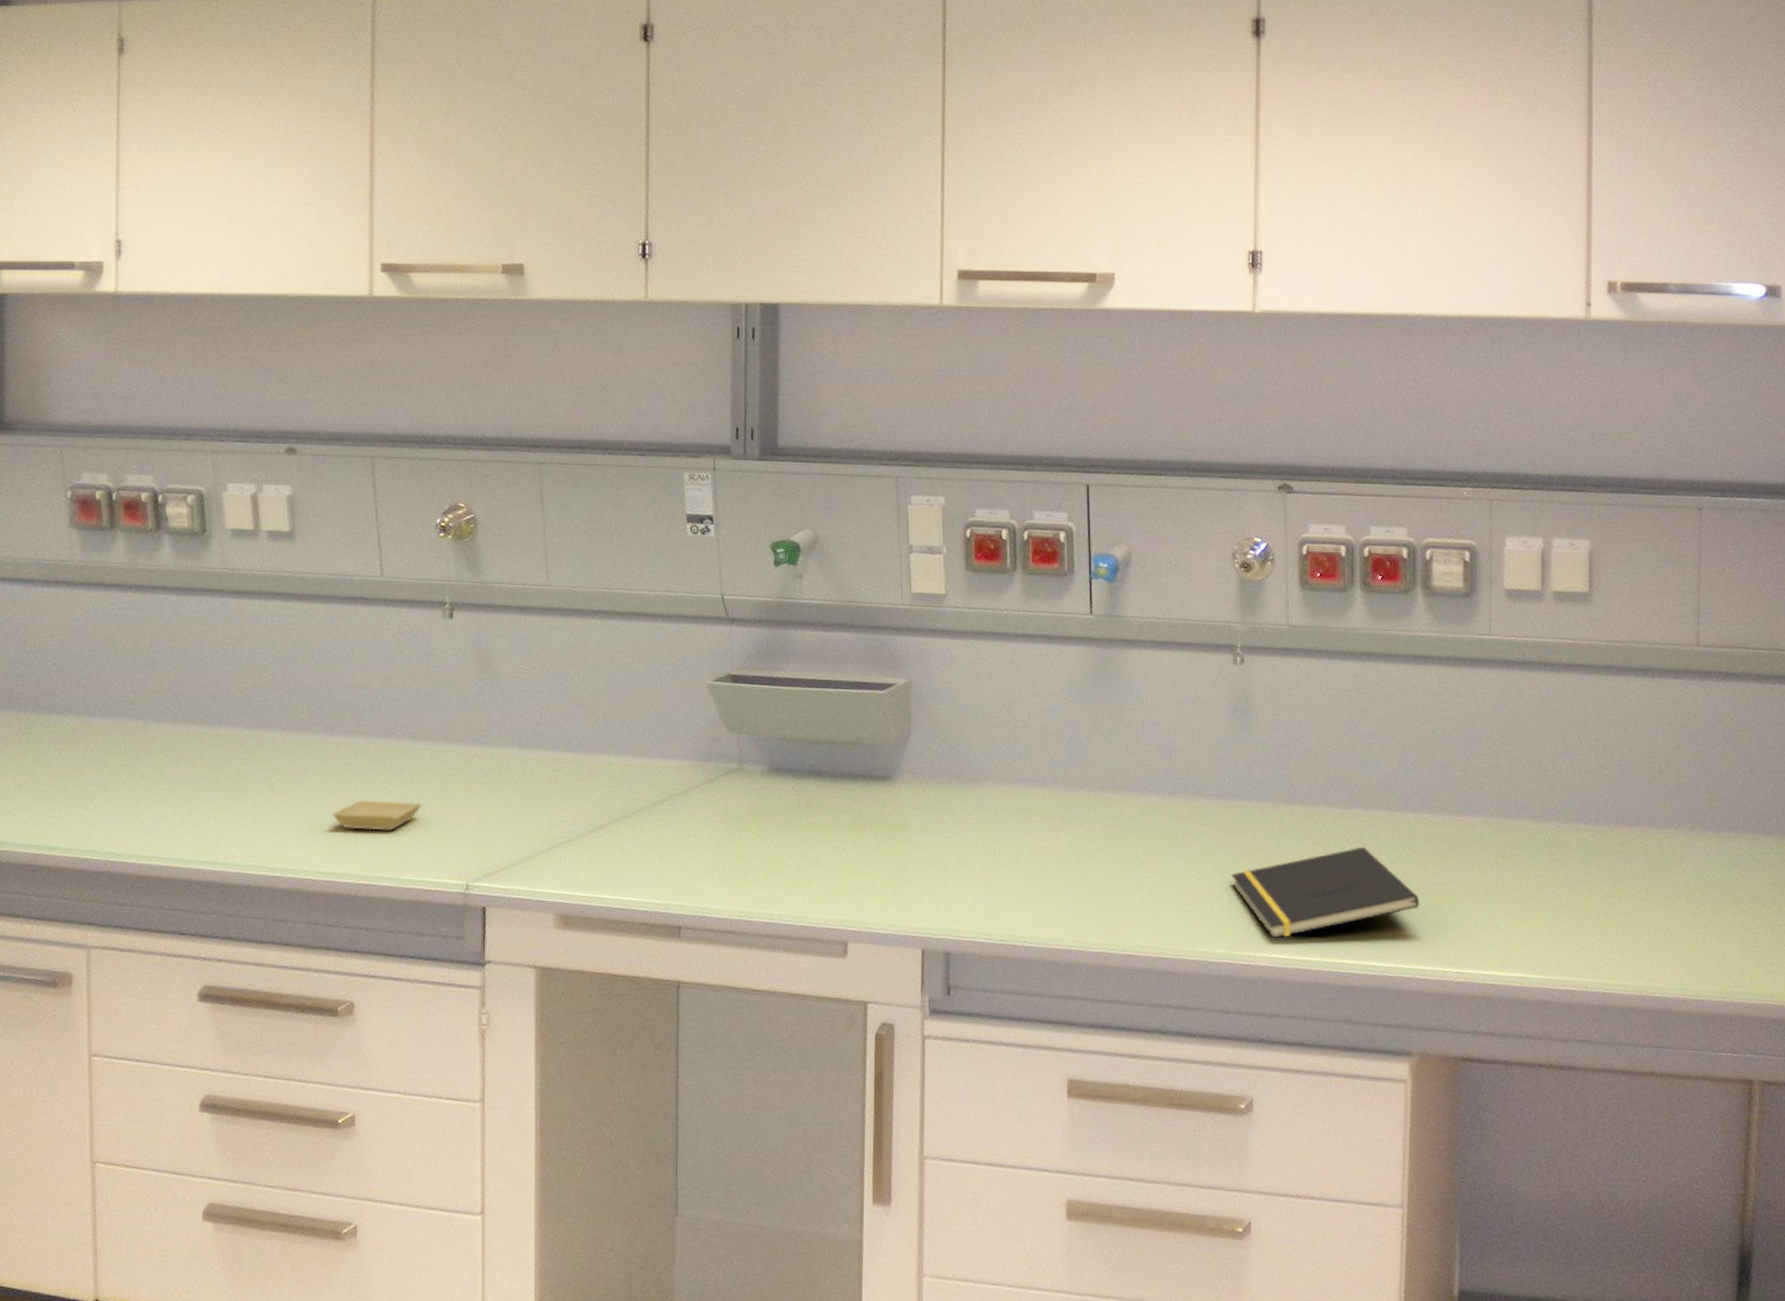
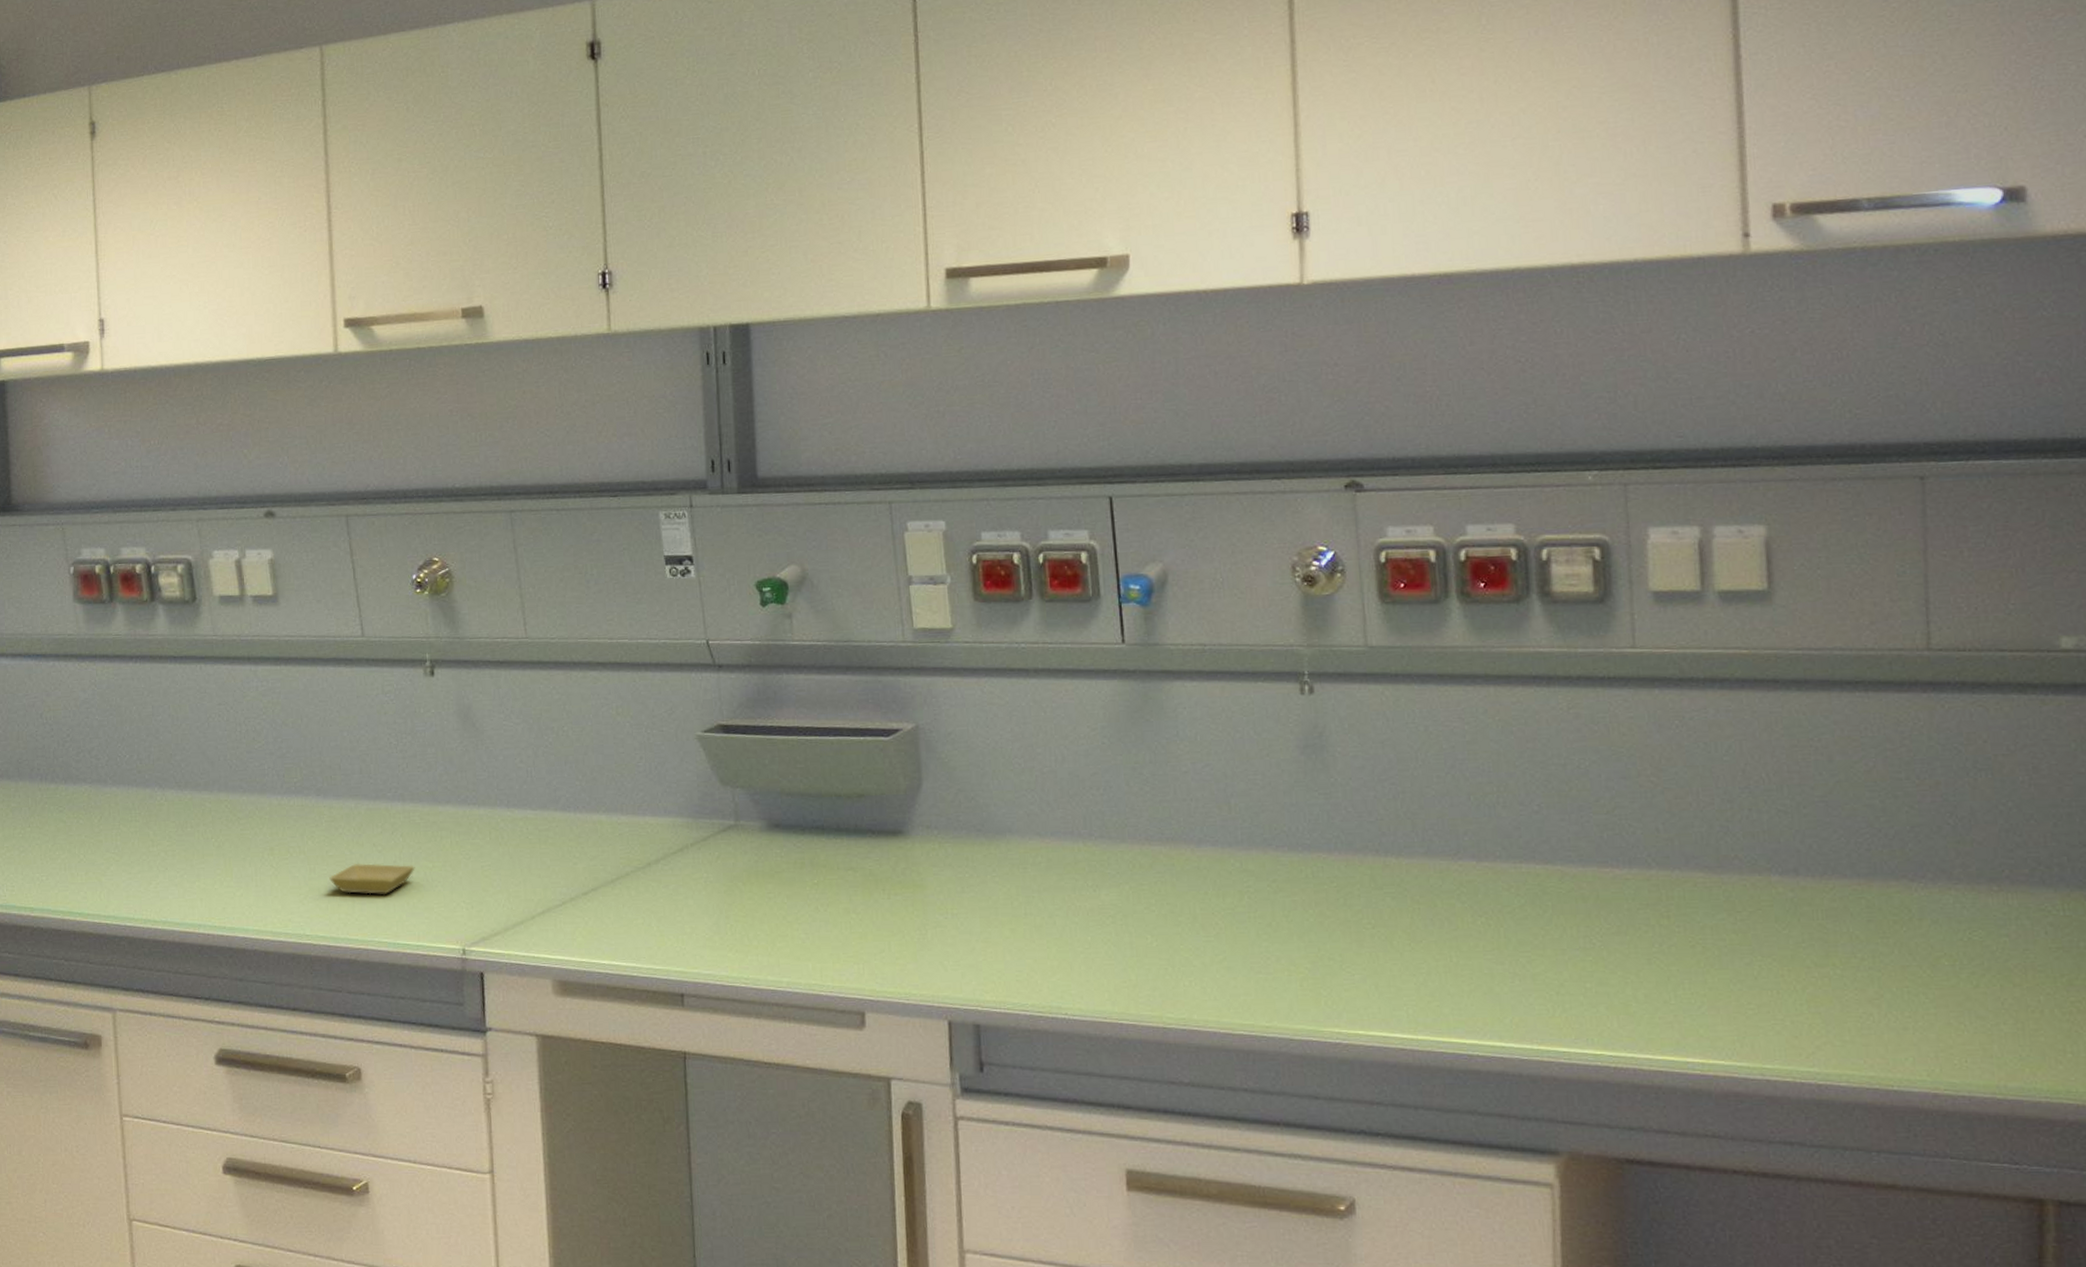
notepad: present [1231,846,1420,939] -> none [1311,905,1559,1013]

